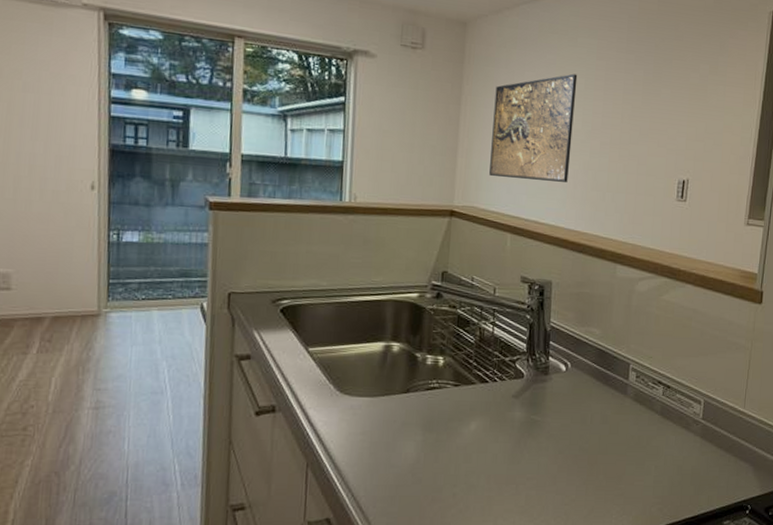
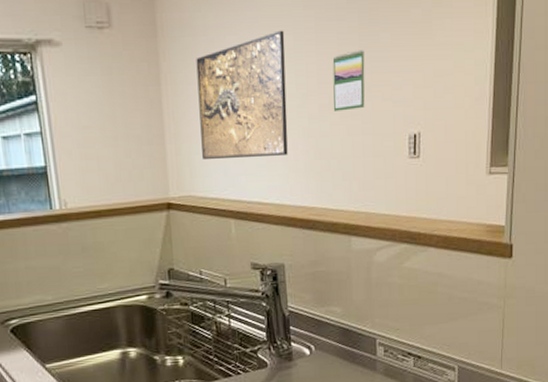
calendar: none [614,100,646,152] -> present [332,50,365,111]

